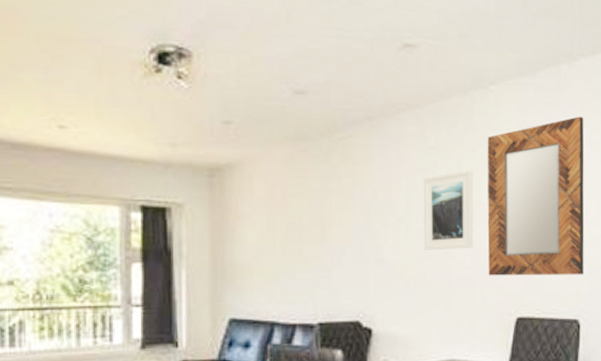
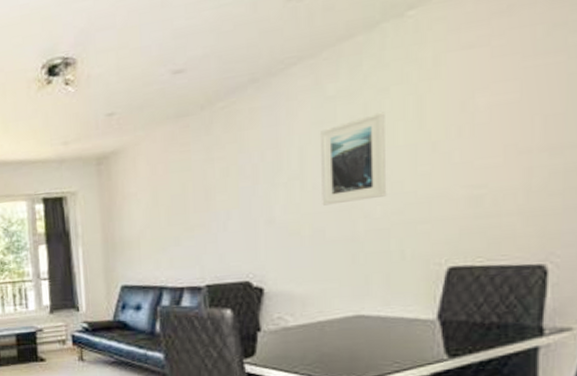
home mirror: present [487,116,584,276] -> none [404,16,557,225]

